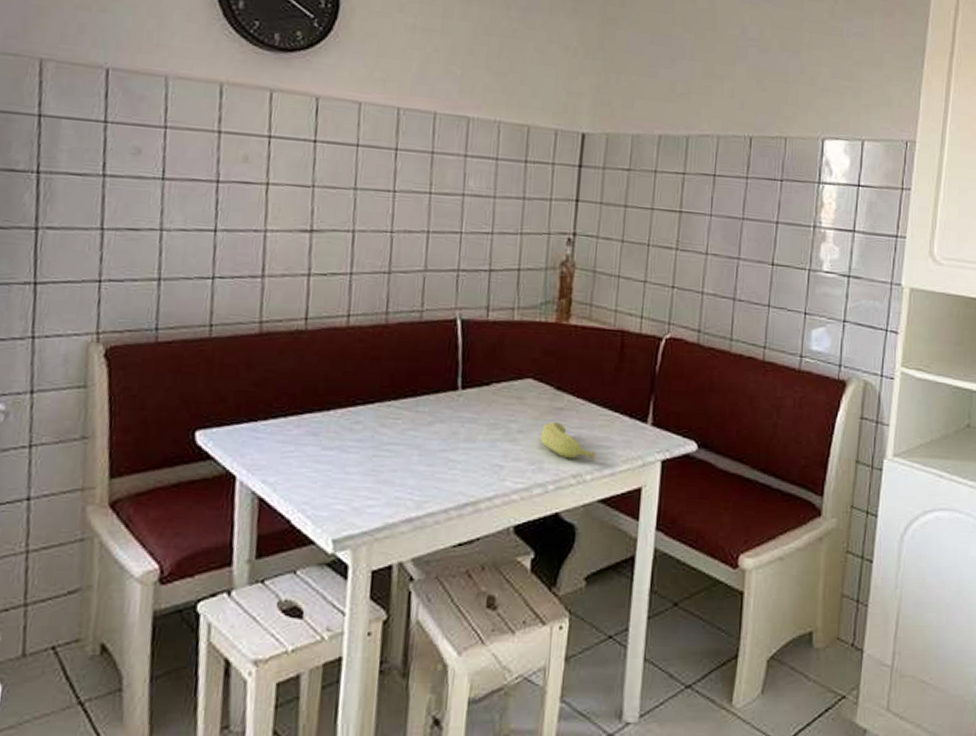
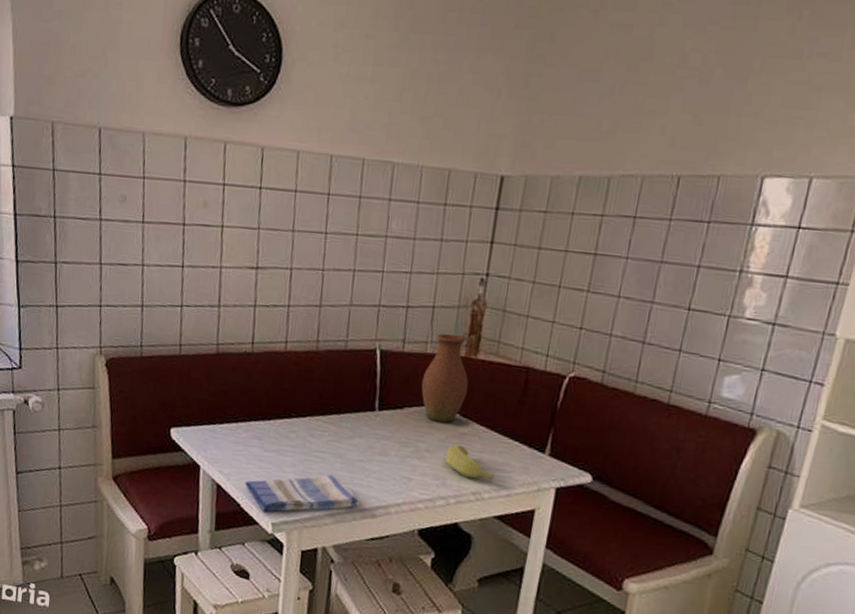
dish towel: none [296,470,442,529] -> present [245,474,359,514]
vase: none [509,298,561,398] -> present [421,333,469,423]

